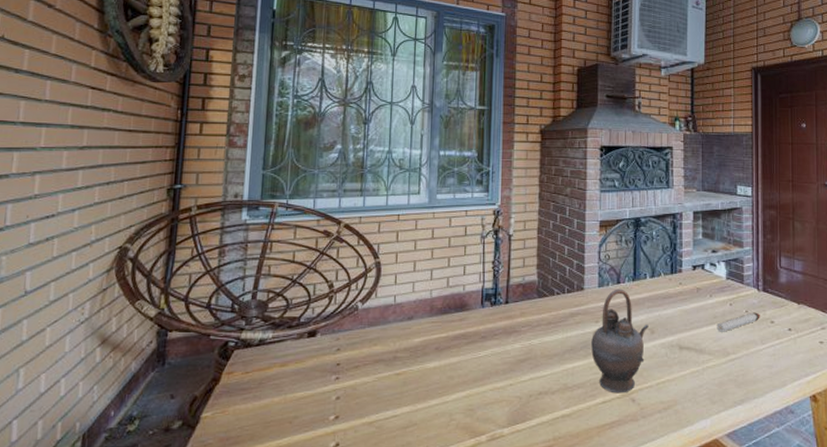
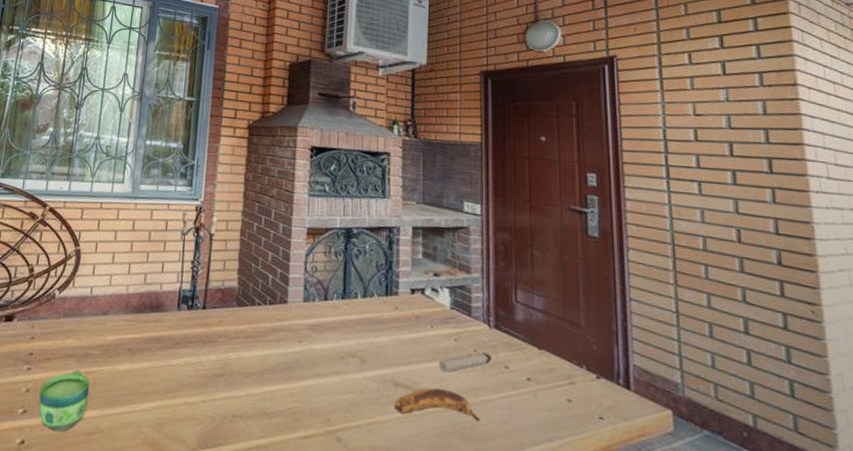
cup: none [350,372,401,431] -> present [38,369,90,432]
teapot: present [591,289,649,394] -> none [293,306,359,430]
banana: none [680,346,751,371] -> present [394,388,480,422]

